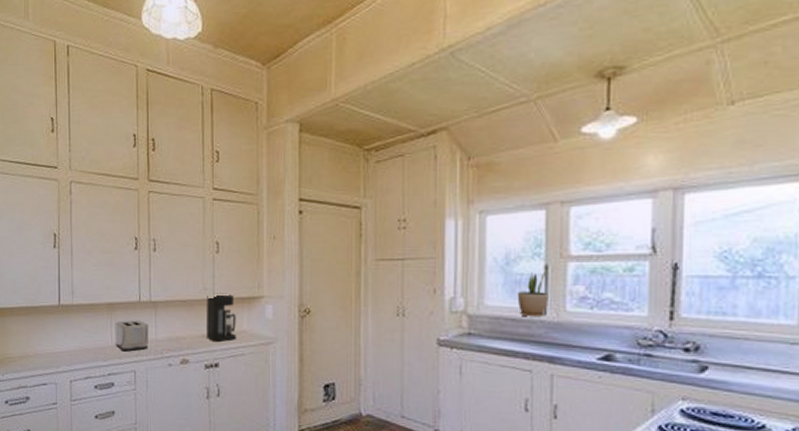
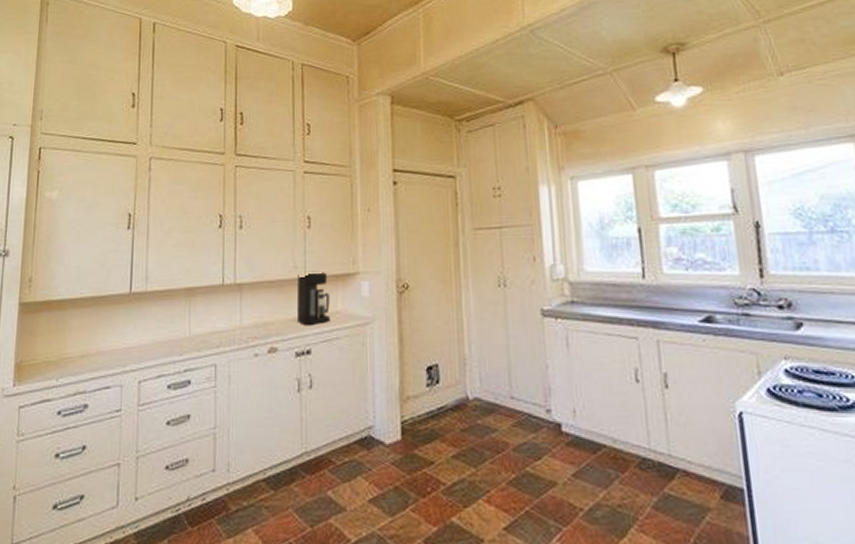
toaster: present [115,320,148,352] -> none [193,306,232,343]
potted plant: present [517,269,548,317] -> none [614,232,646,282]

